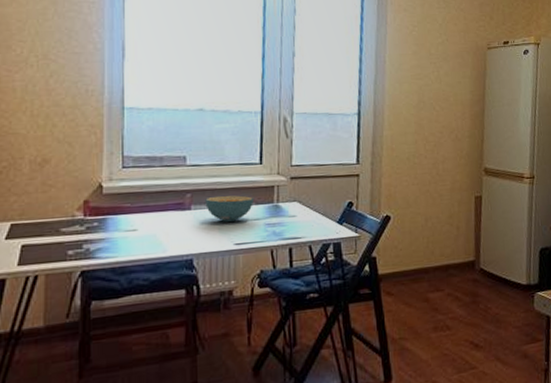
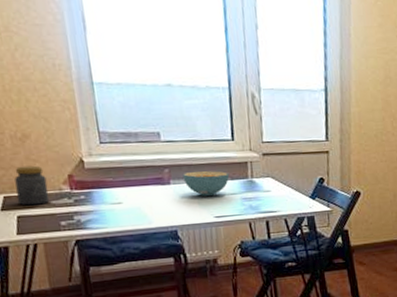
jar: none [24,191,60,234] -> present [15,165,50,206]

